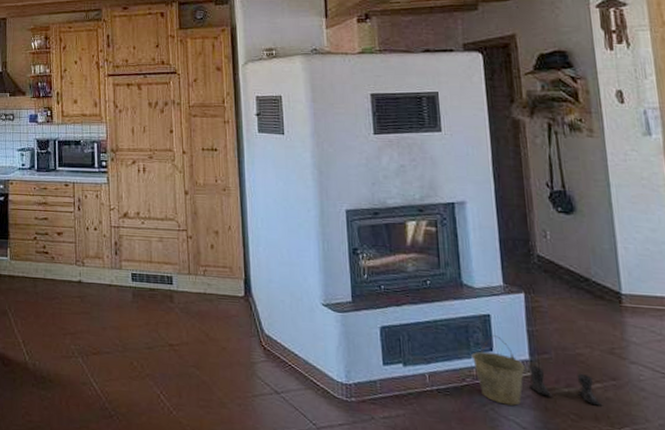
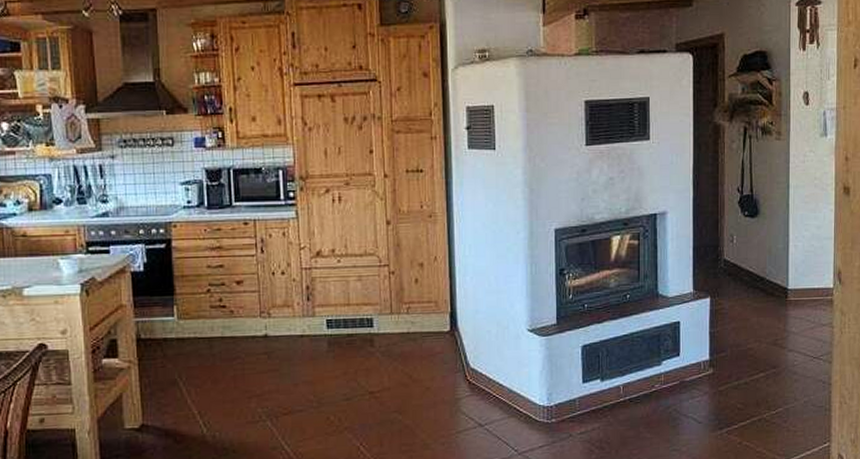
bucket: present [471,335,525,406] -> none [661,341,705,404]
boots: present [529,365,603,406] -> none [707,364,764,393]

